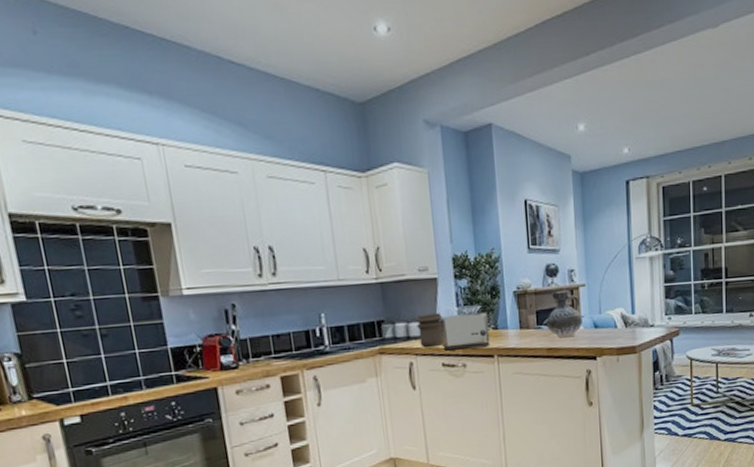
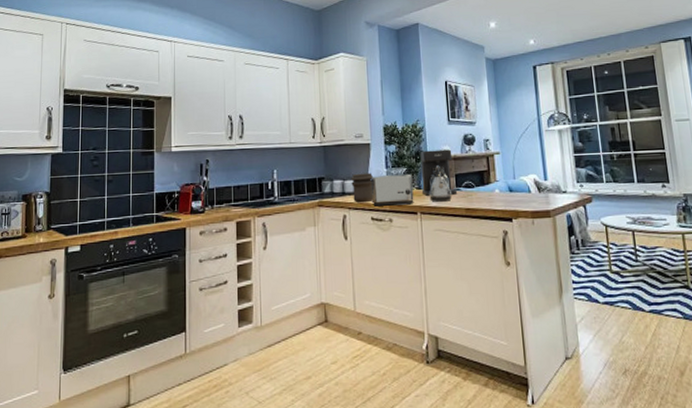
coffee maker: none [496,282,539,337] -> present [420,149,458,196]
kettle: none [506,301,533,343] -> present [428,165,453,202]
ceramic jug: present [546,289,584,338] -> none [465,156,499,200]

